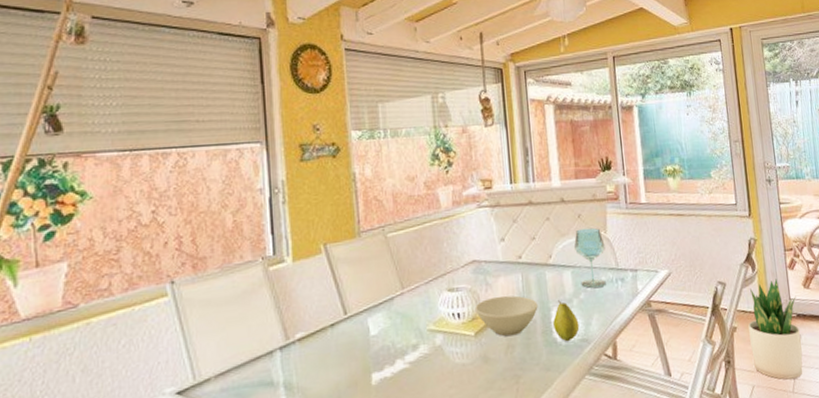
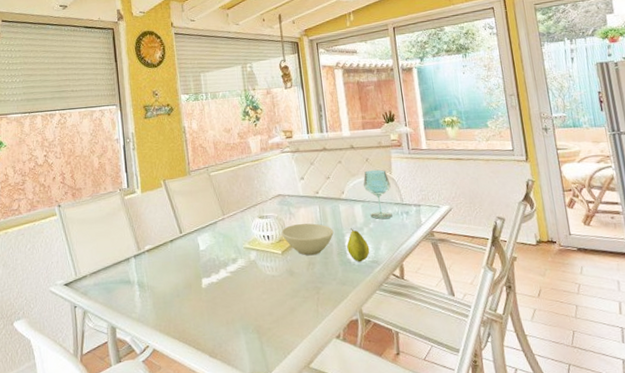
planter: present [748,278,803,380] -> none [528,216,586,306]

